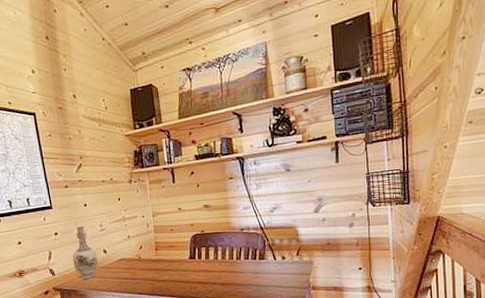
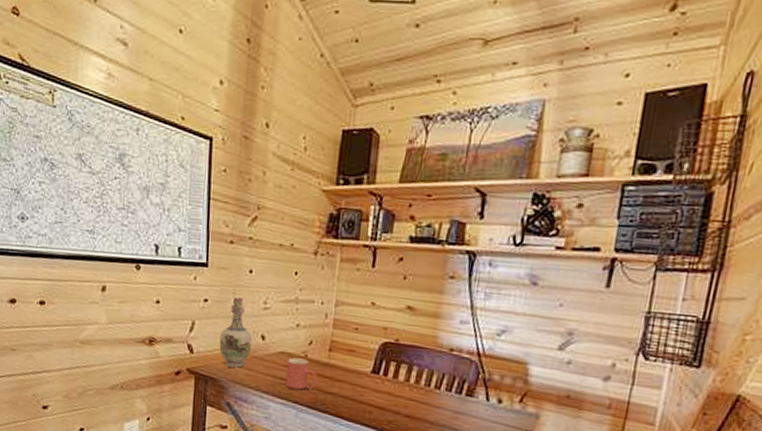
mug: none [127,260,152,285] -> present [286,357,318,390]

